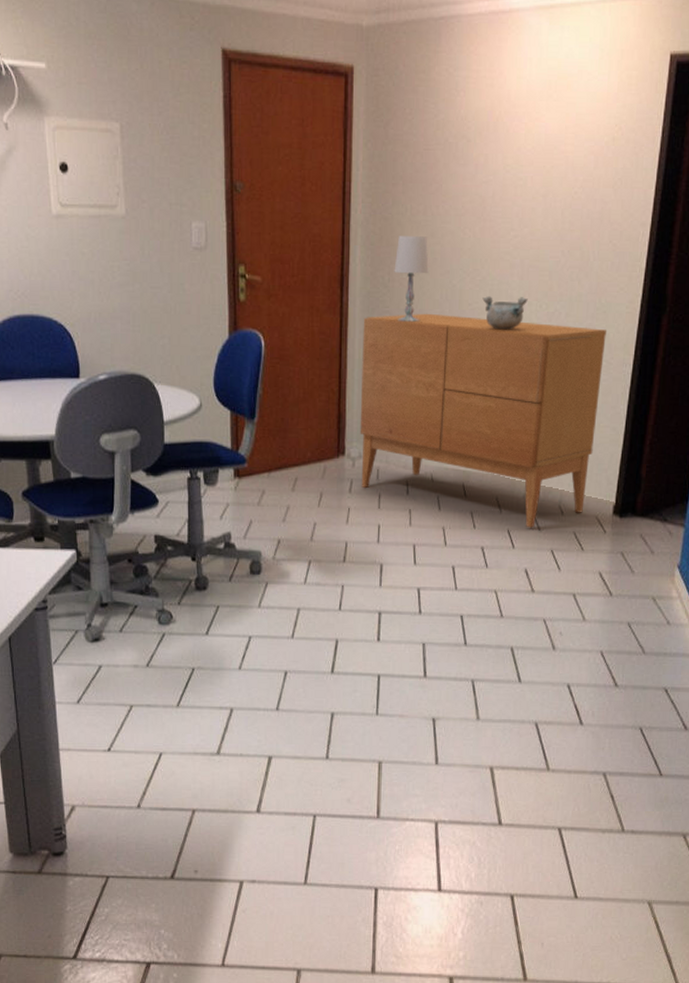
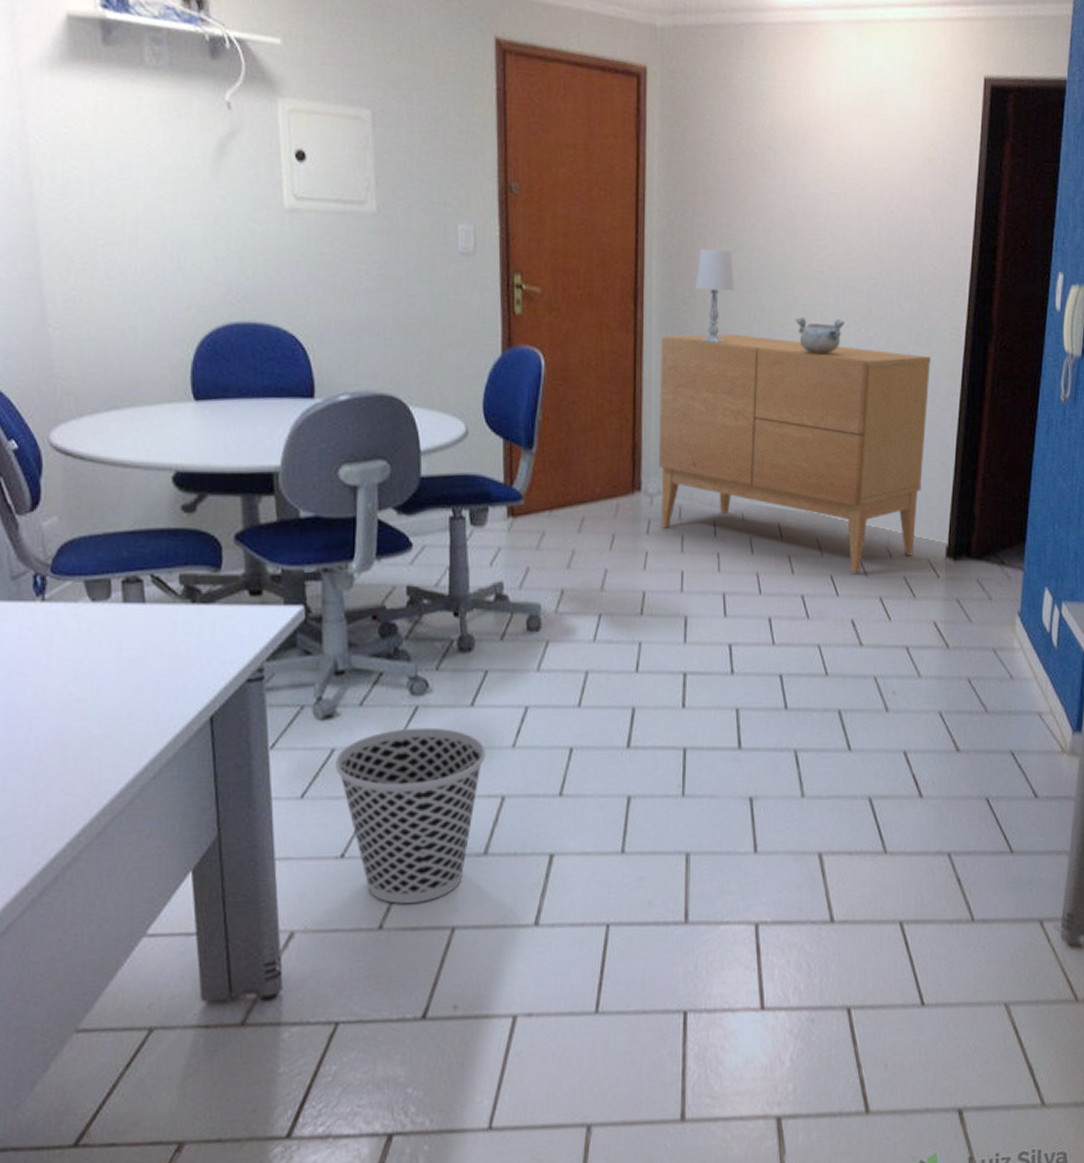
wastebasket: none [101,651,218,789] -> present [334,727,486,904]

